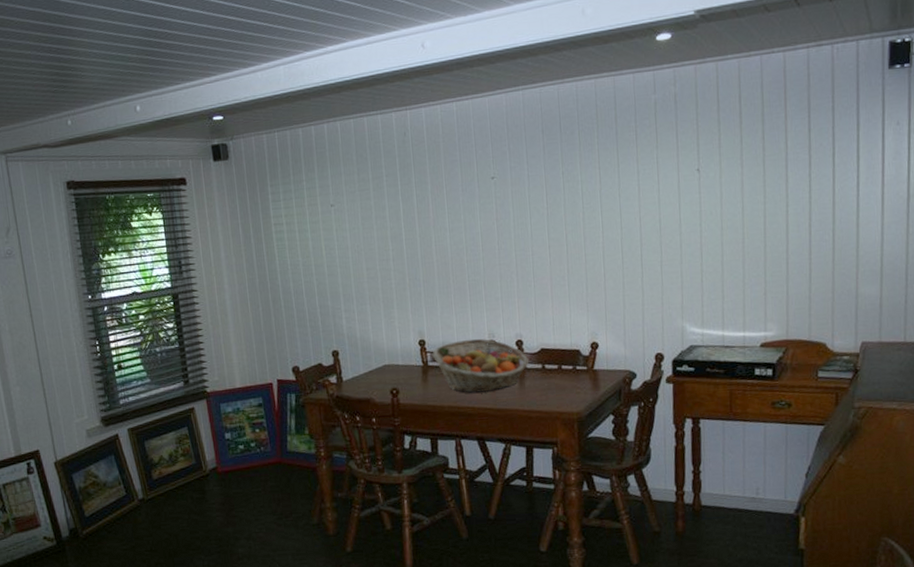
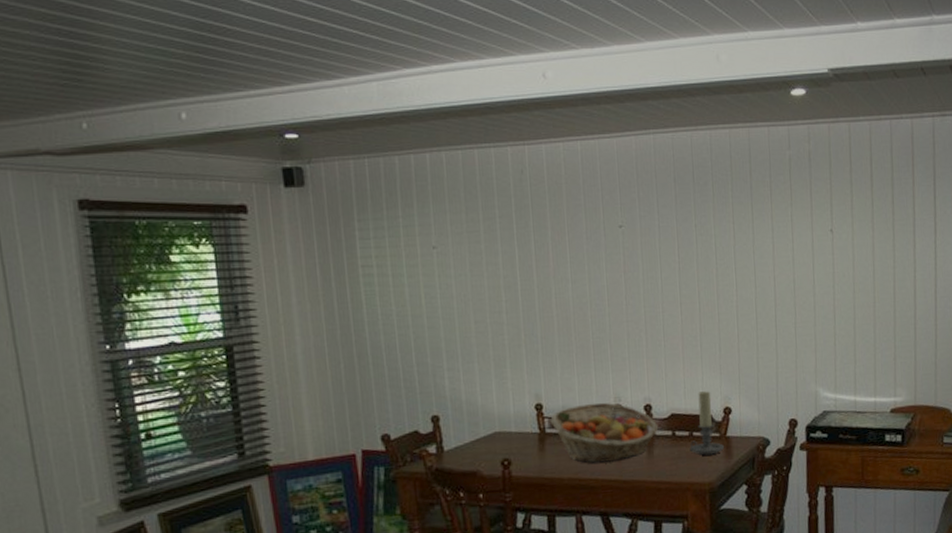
candle holder: none [558,327,591,387] -> present [689,391,724,456]

